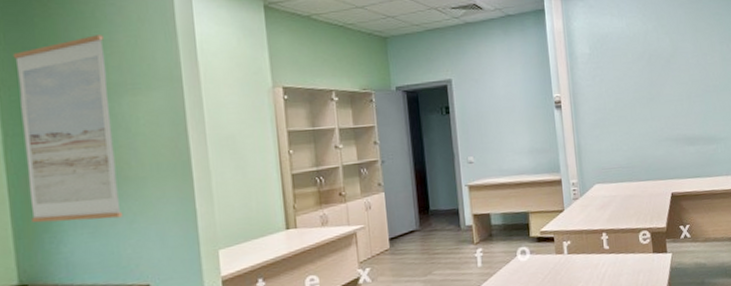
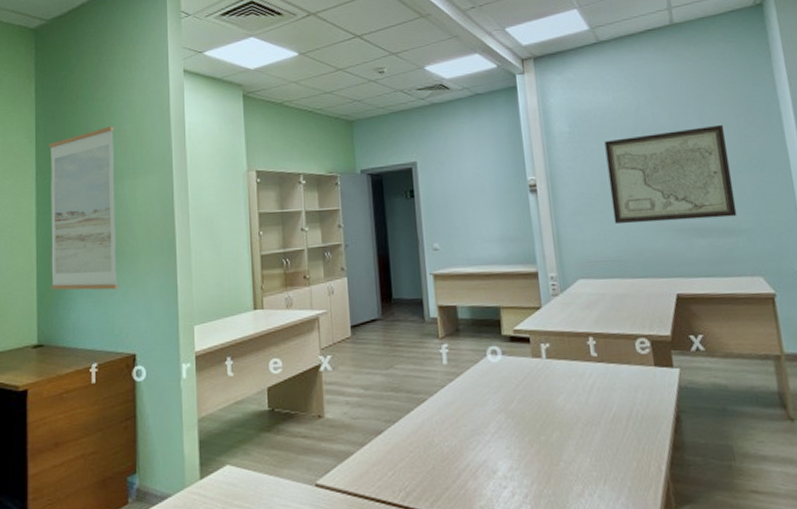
wall art: none [618,50,718,136] -> present [604,124,737,224]

